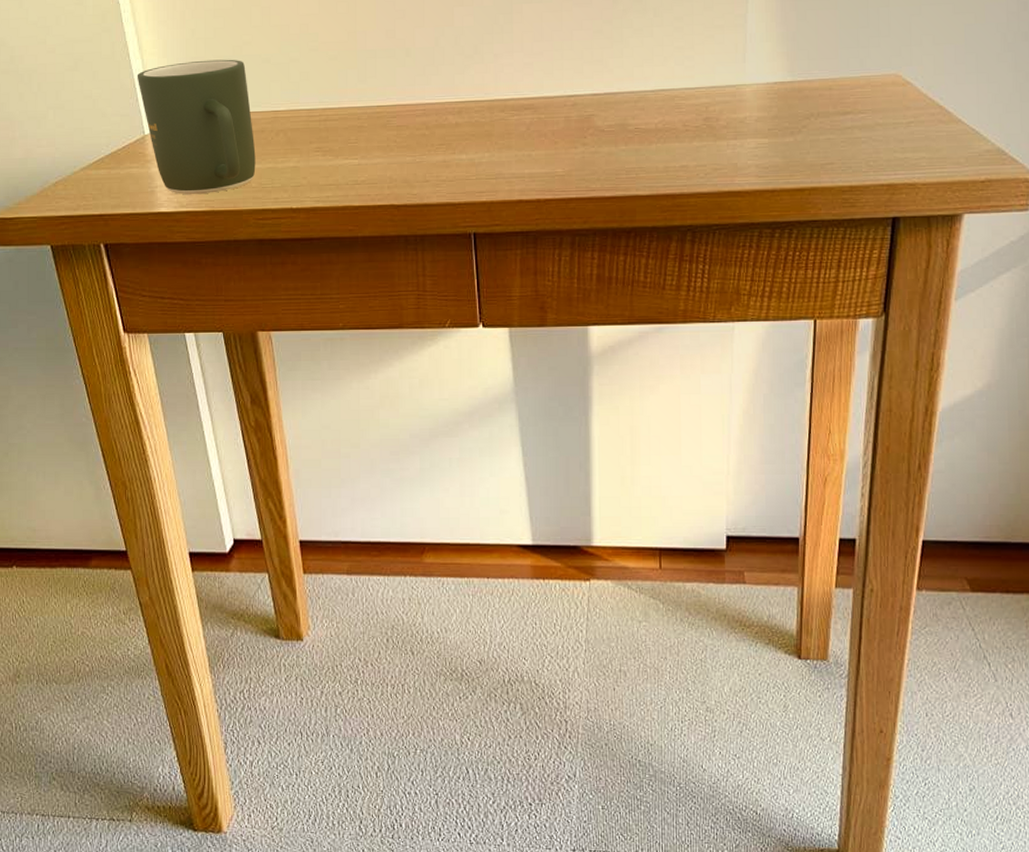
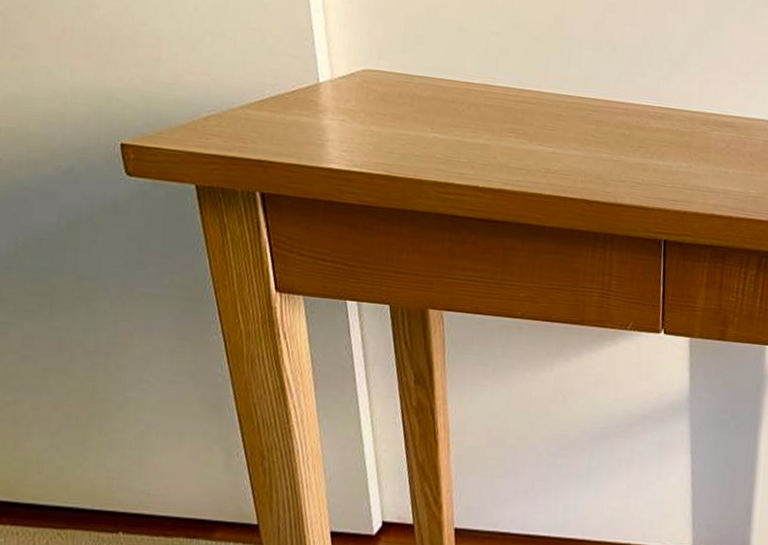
mug: present [137,59,256,195] -> none [315,11,444,158]

